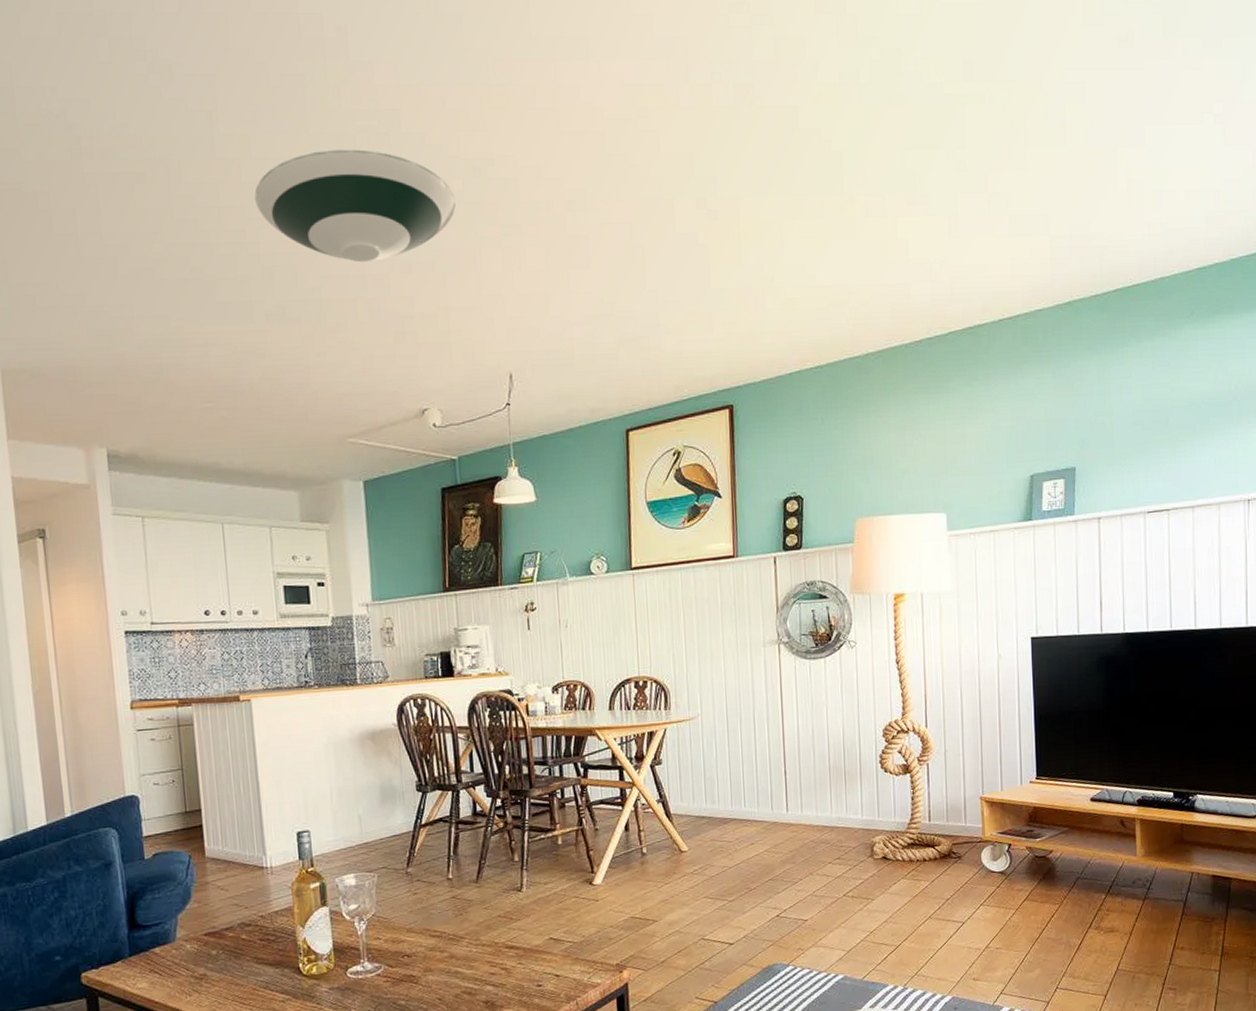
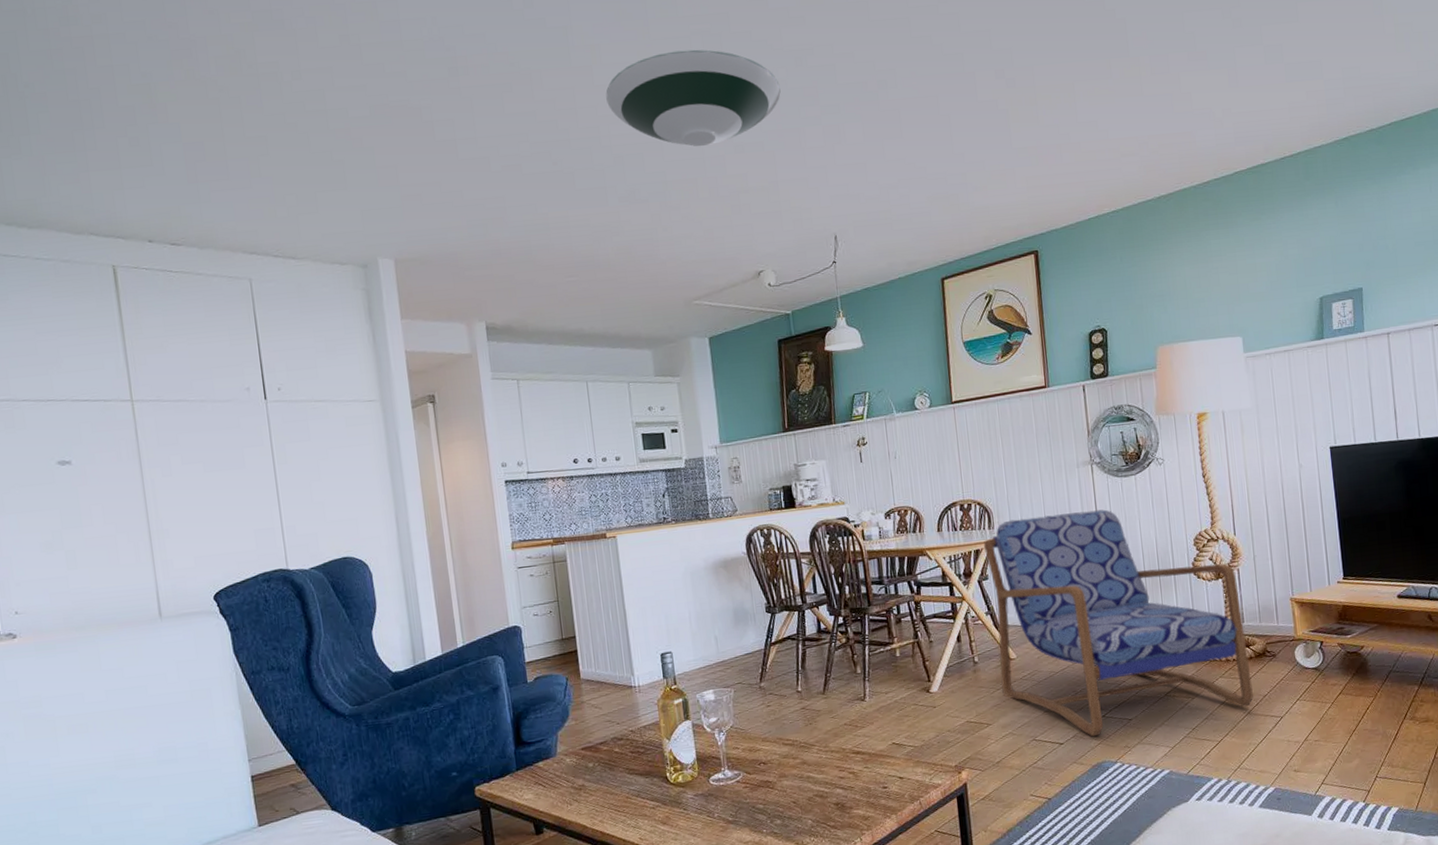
armchair: none [659,693,936,938] -> present [984,509,1253,737]

